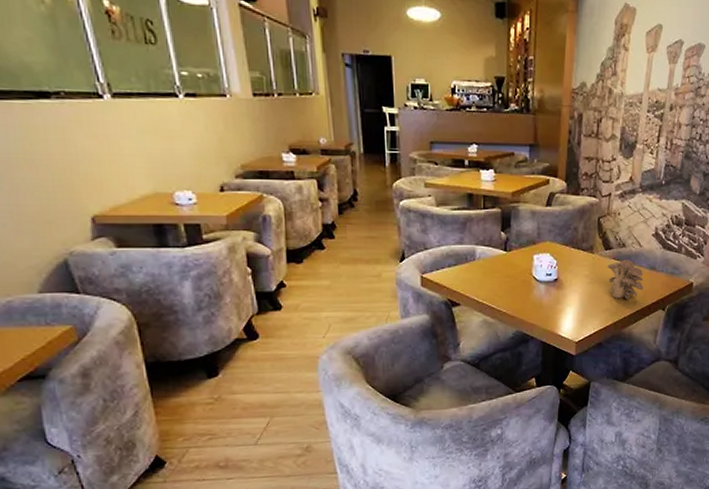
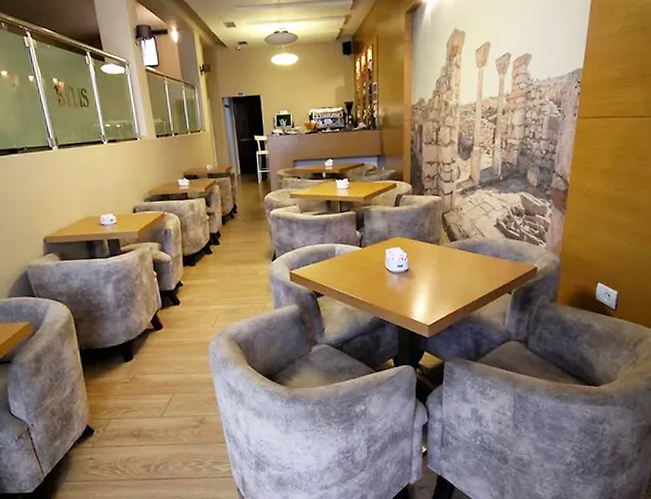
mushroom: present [607,259,644,300] -> none [453,249,489,286]

